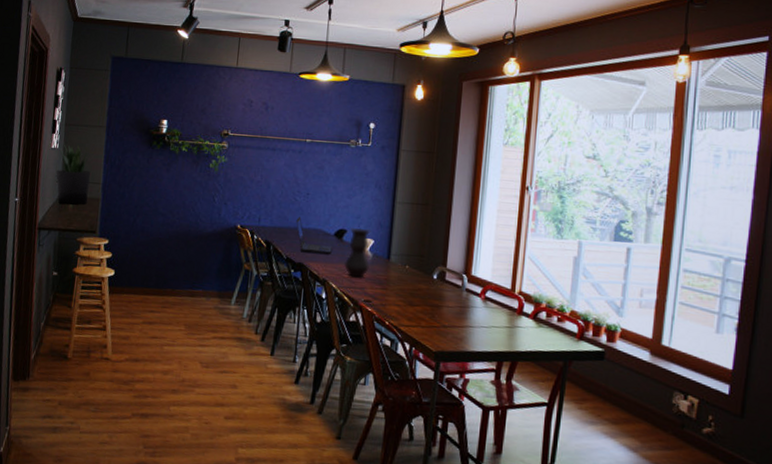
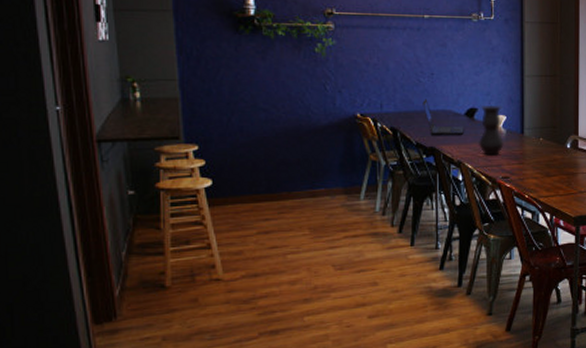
planter: present [56,143,91,205] -> none [110,33,163,109]

